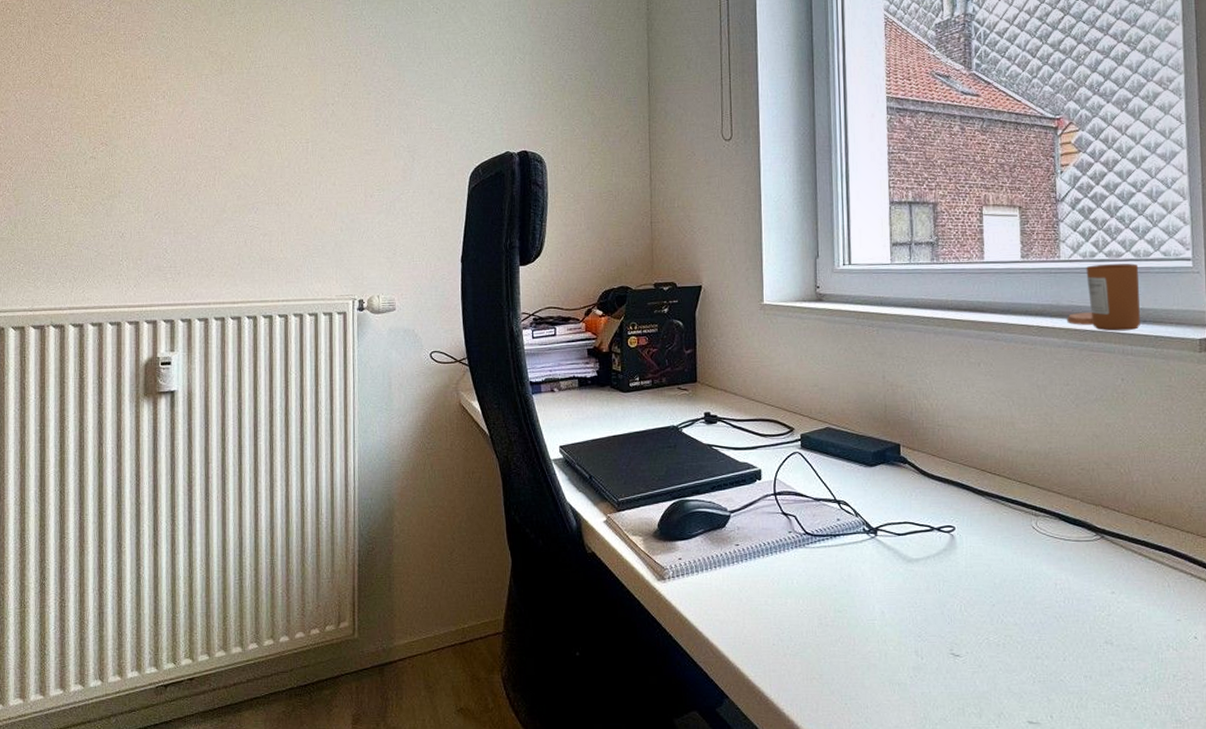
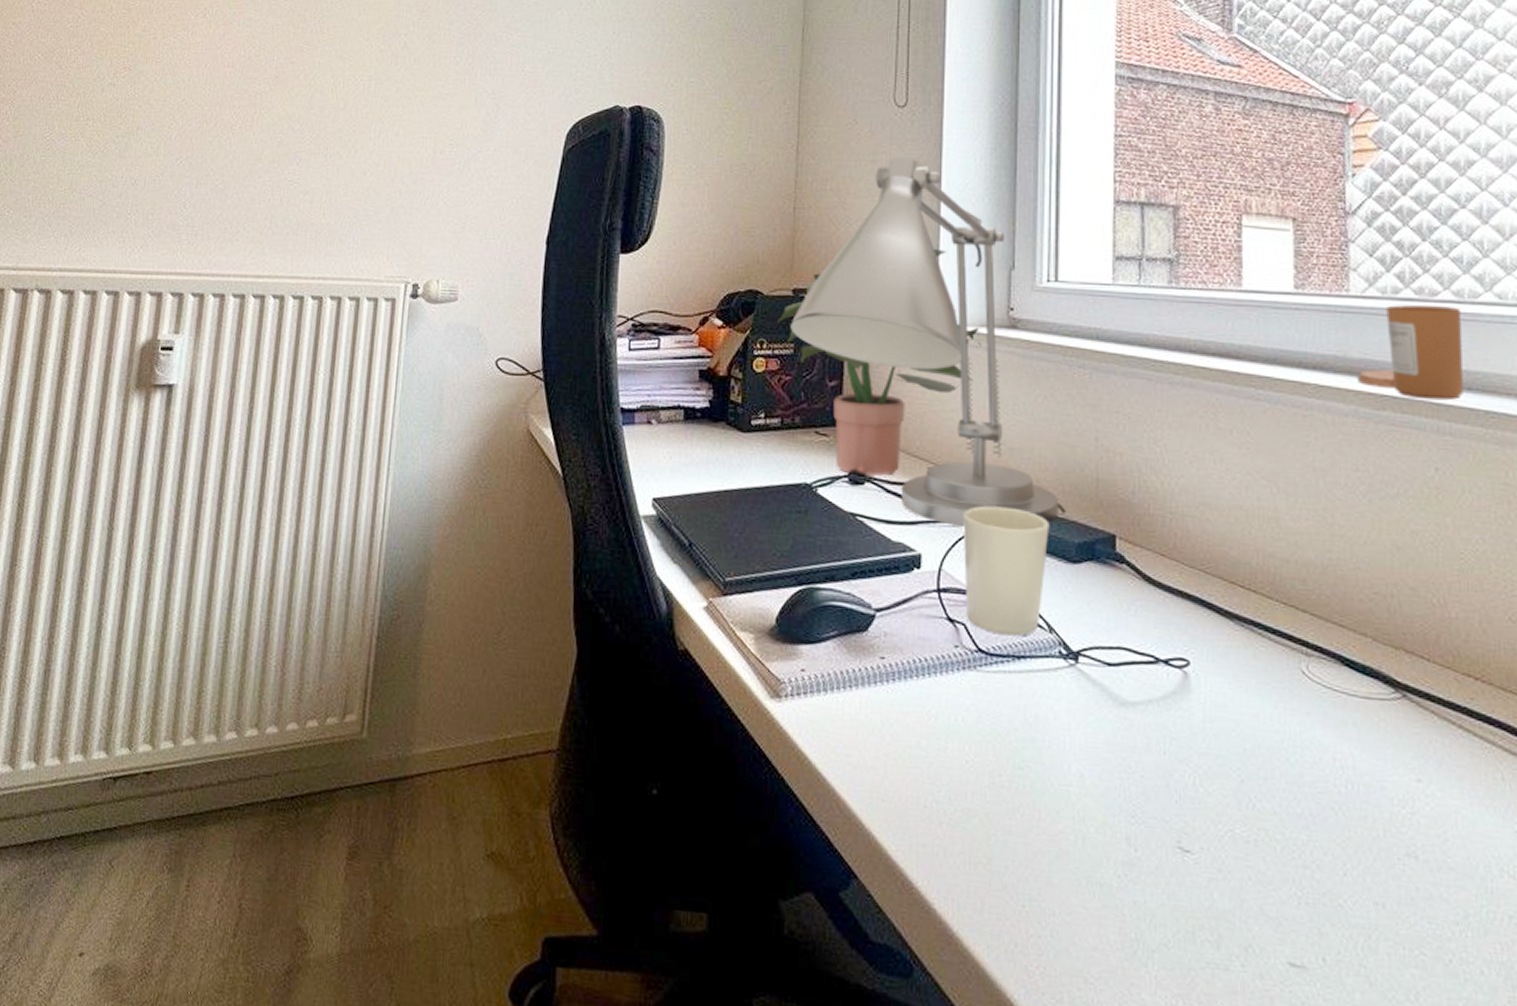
potted plant: none [643,246,798,417] -> present [776,248,983,476]
desk lamp: none [654,178,864,447] -> present [790,156,1067,526]
mug: none [790,431,853,521] -> present [962,506,1050,636]

